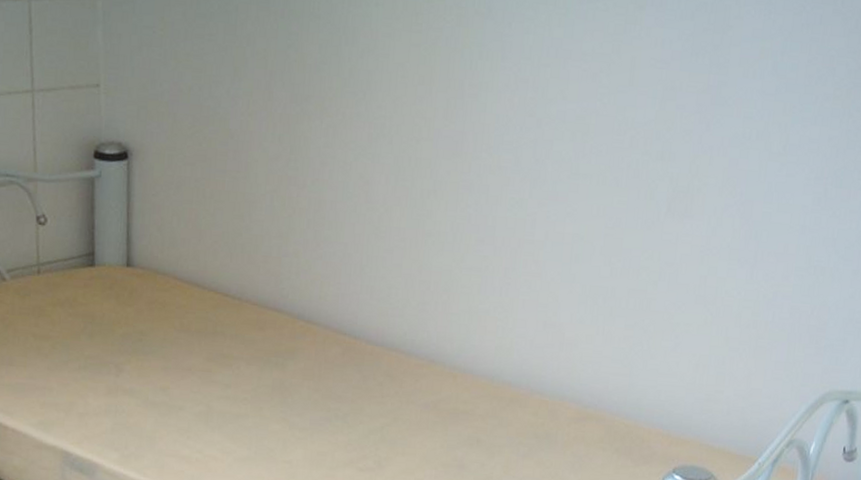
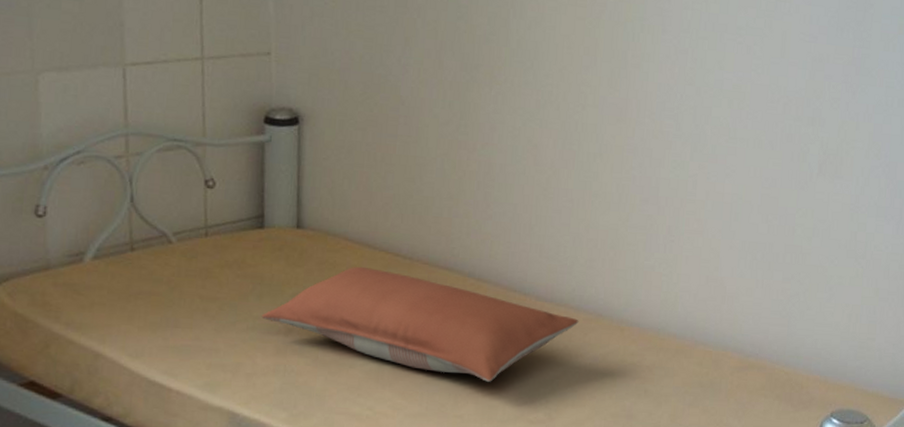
pillow: none [92,306,410,428] -> present [261,266,579,382]

